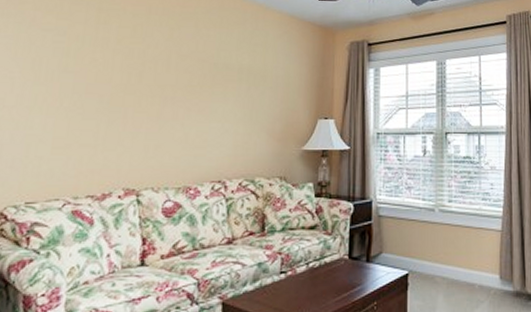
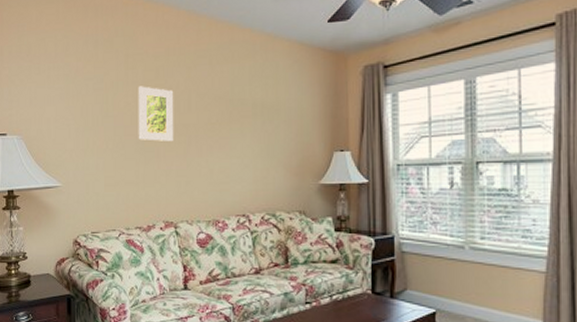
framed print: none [102,42,151,102] -> present [138,86,174,141]

